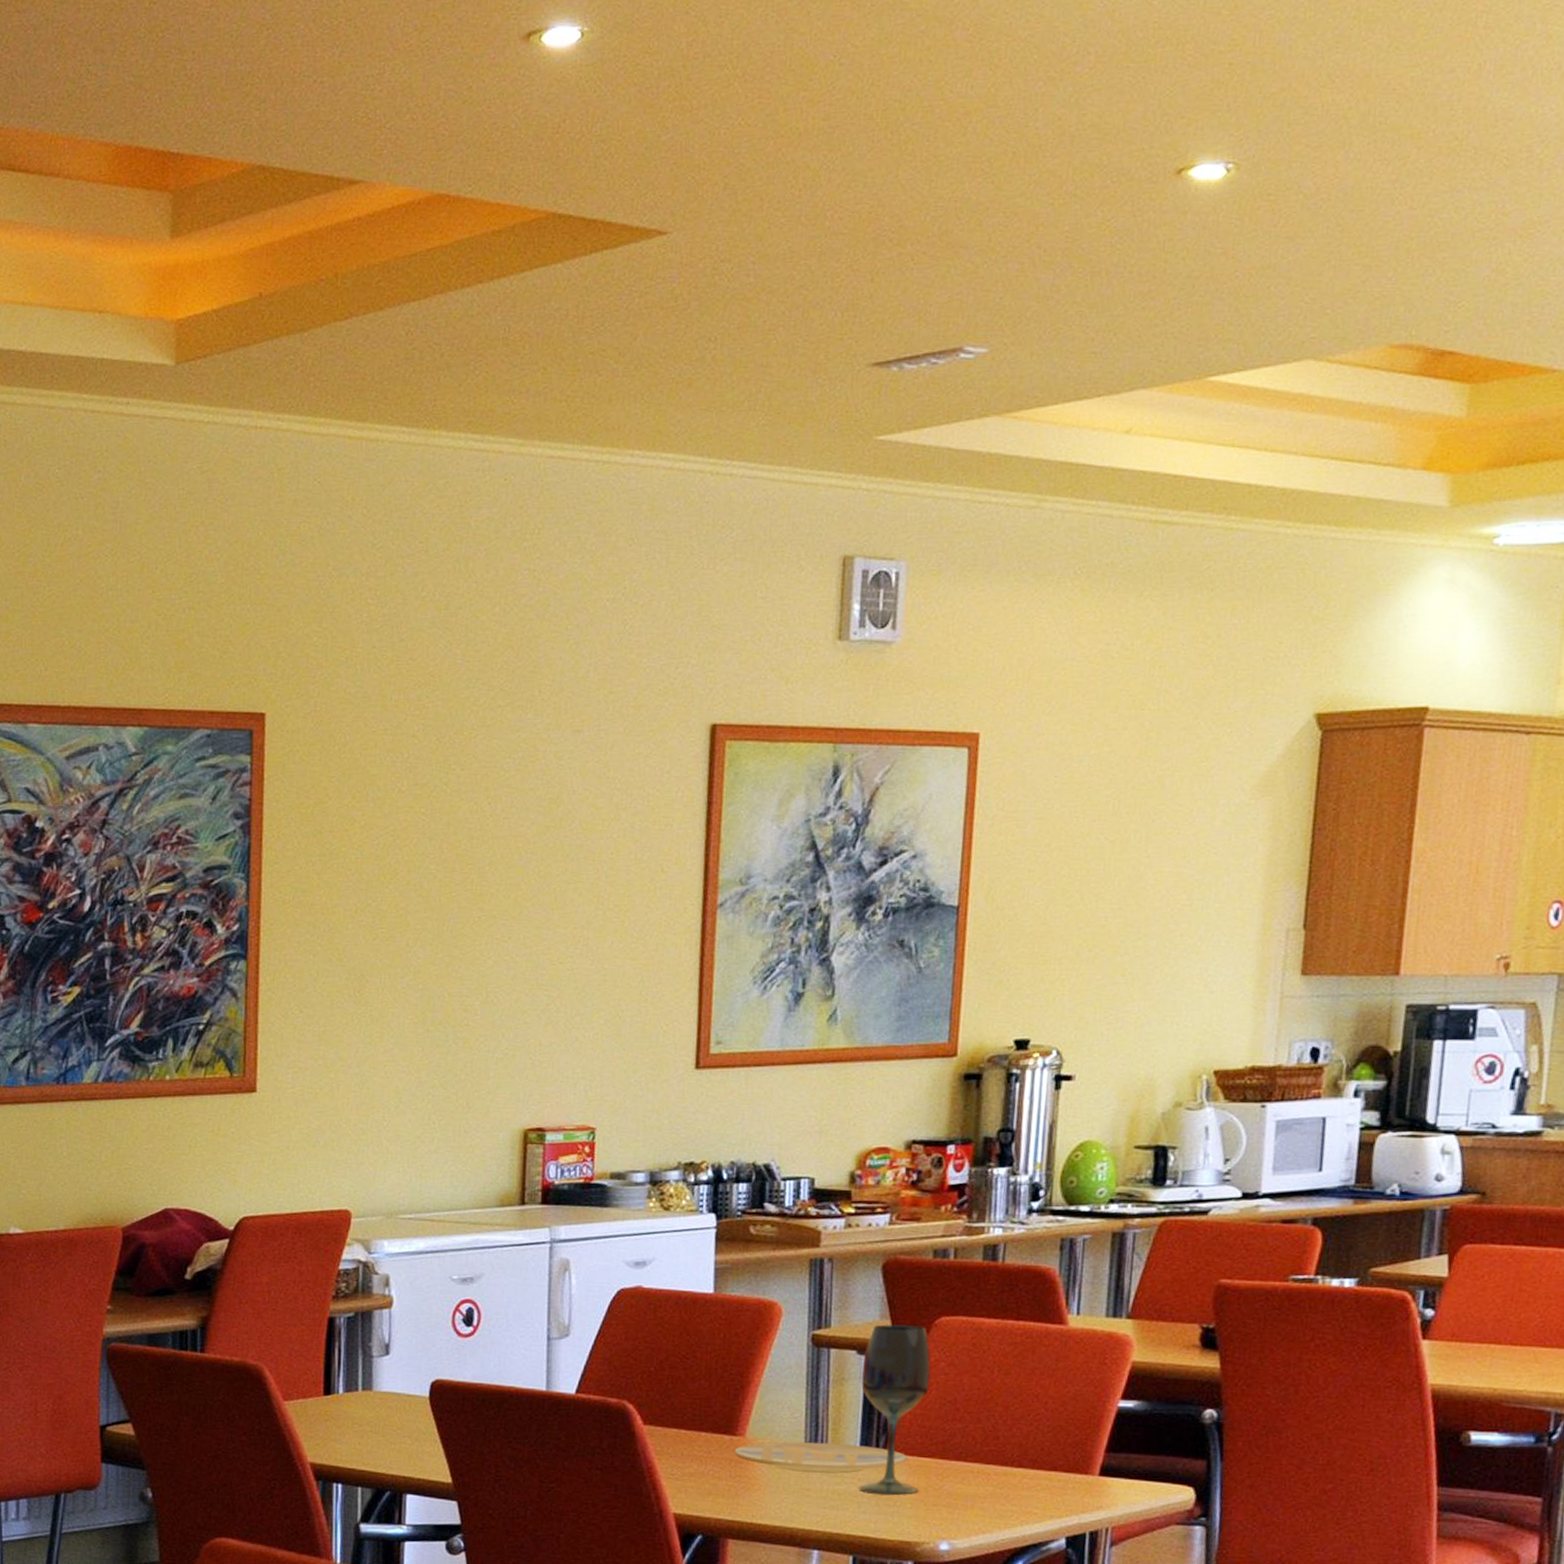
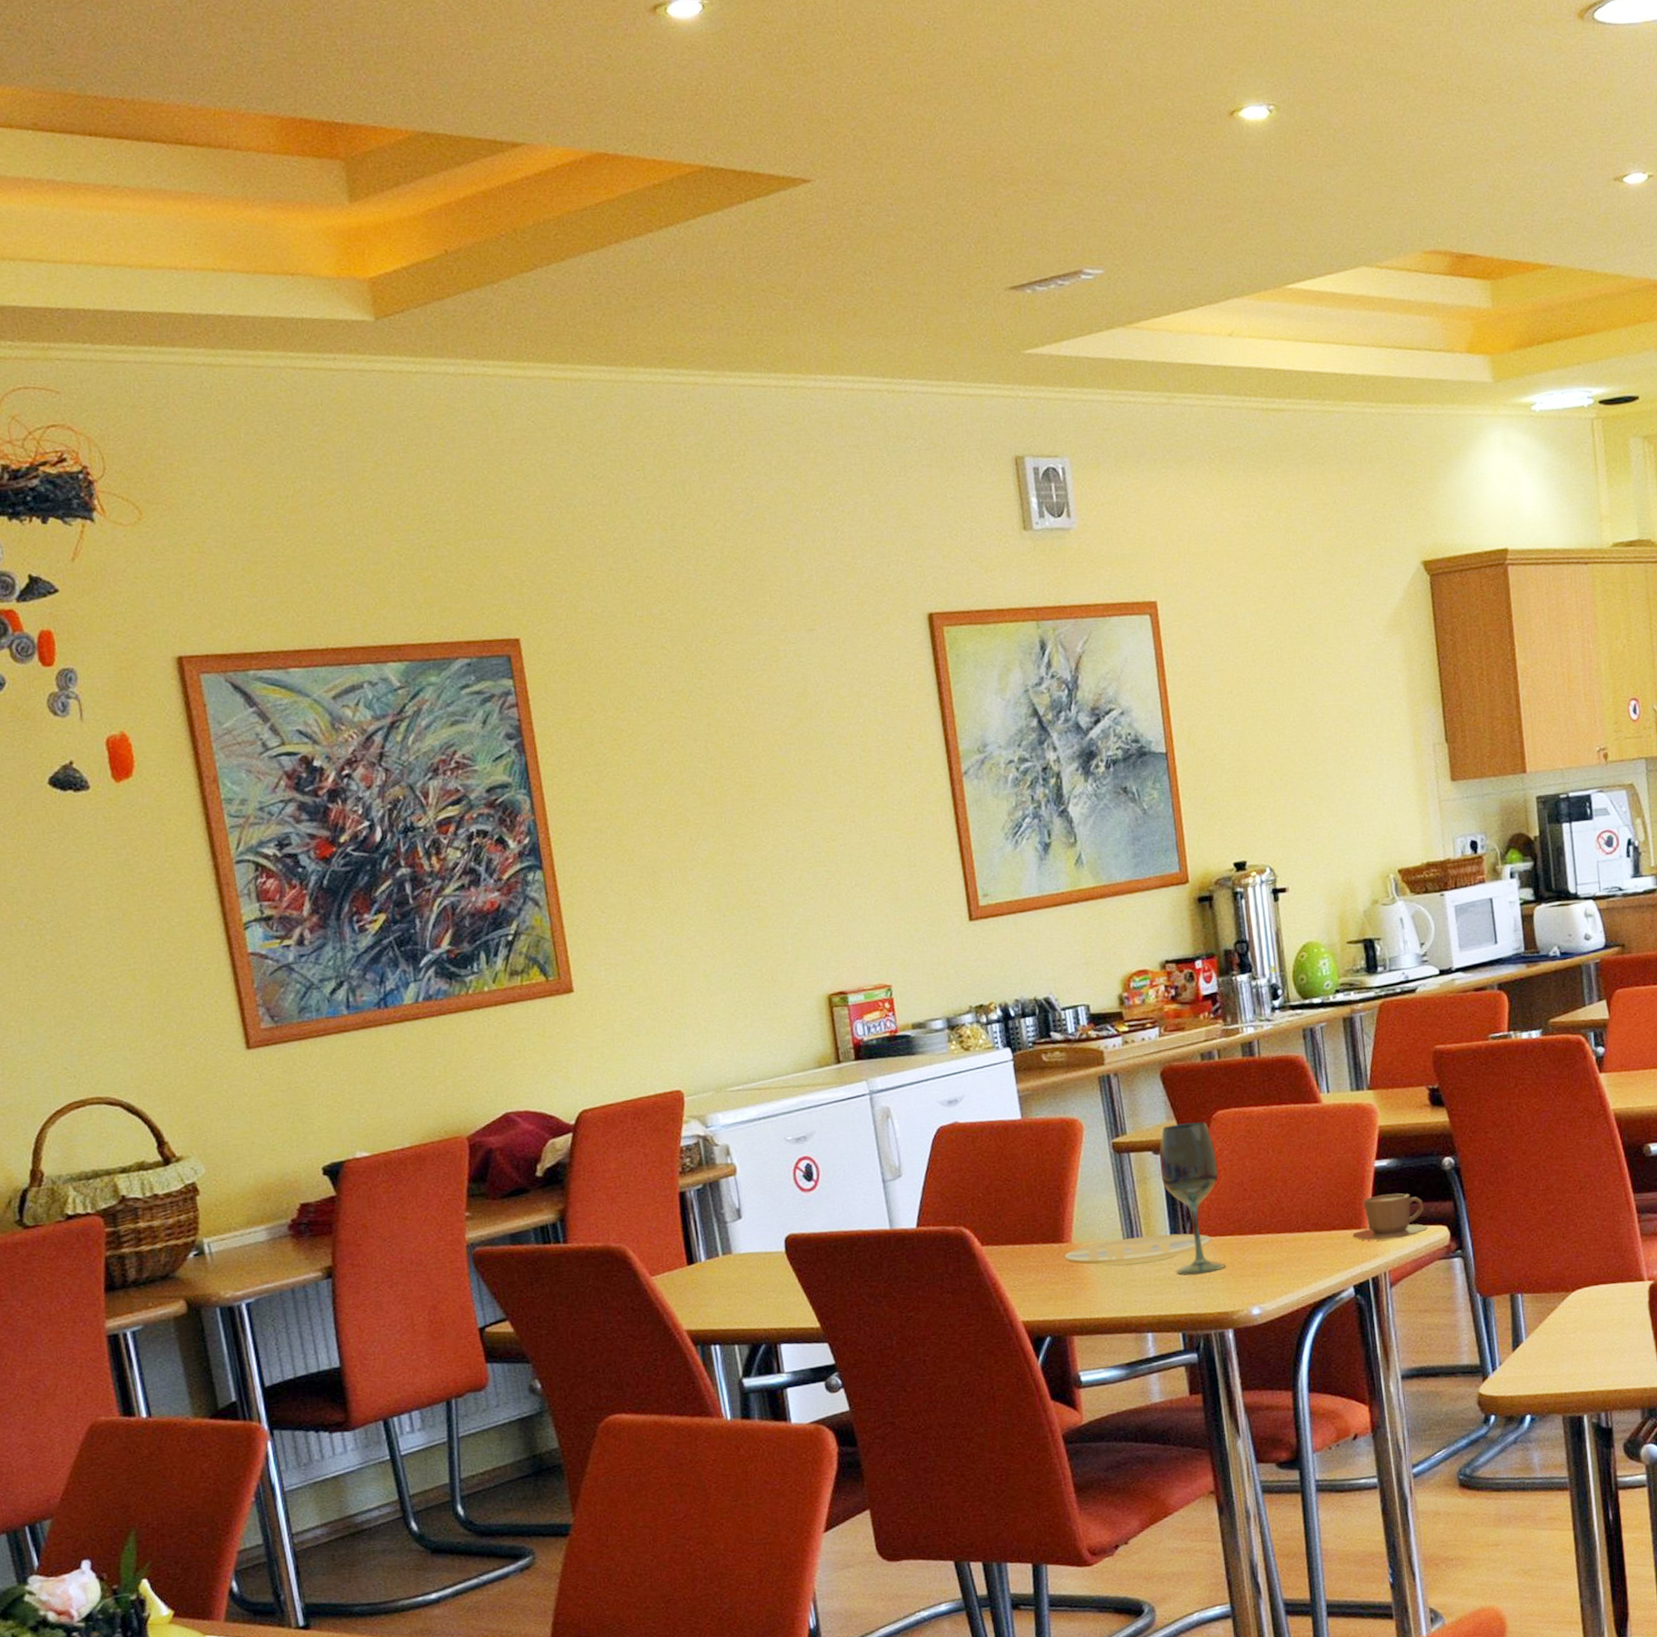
cup: none [1075,1439,1171,1493] -> present [1352,1193,1429,1241]

